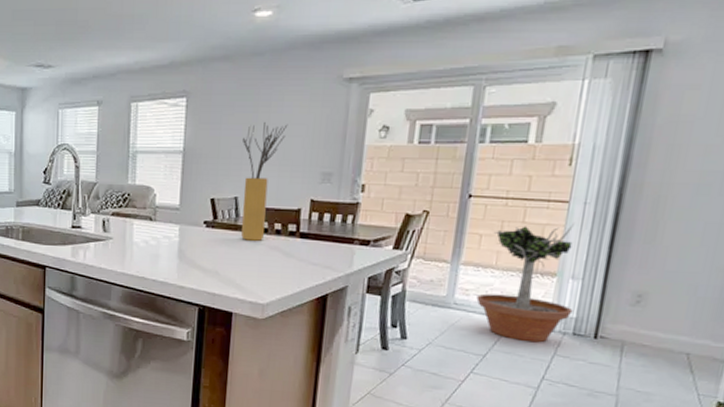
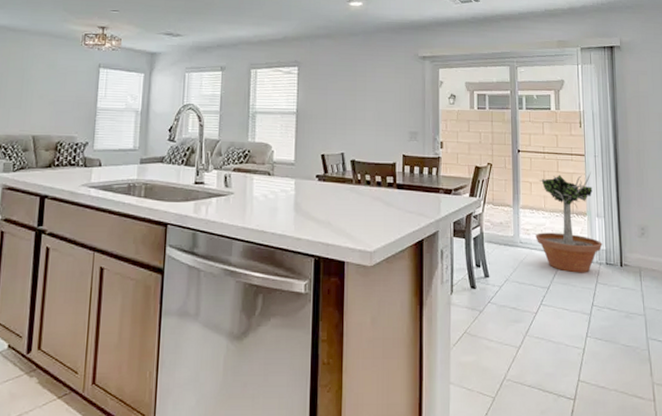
vase: present [241,122,288,241] -> none [346,89,380,192]

